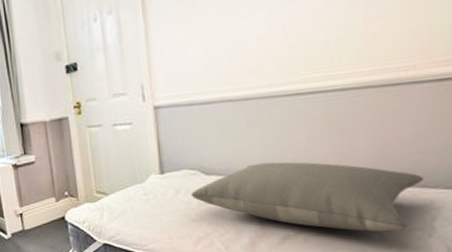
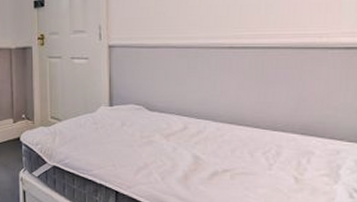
pillow: present [190,161,423,232] -> none [134,105,331,175]

